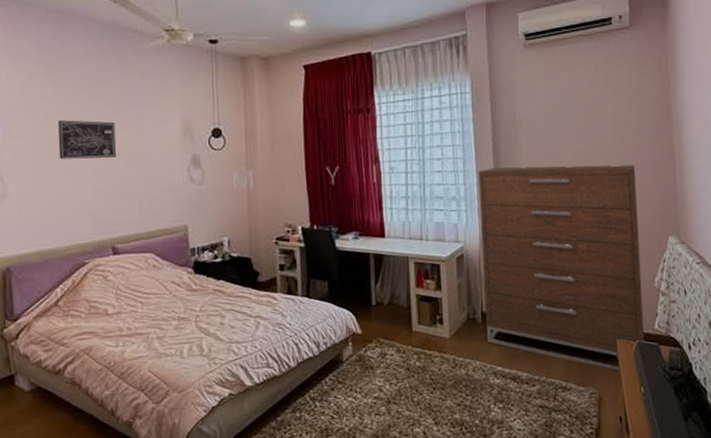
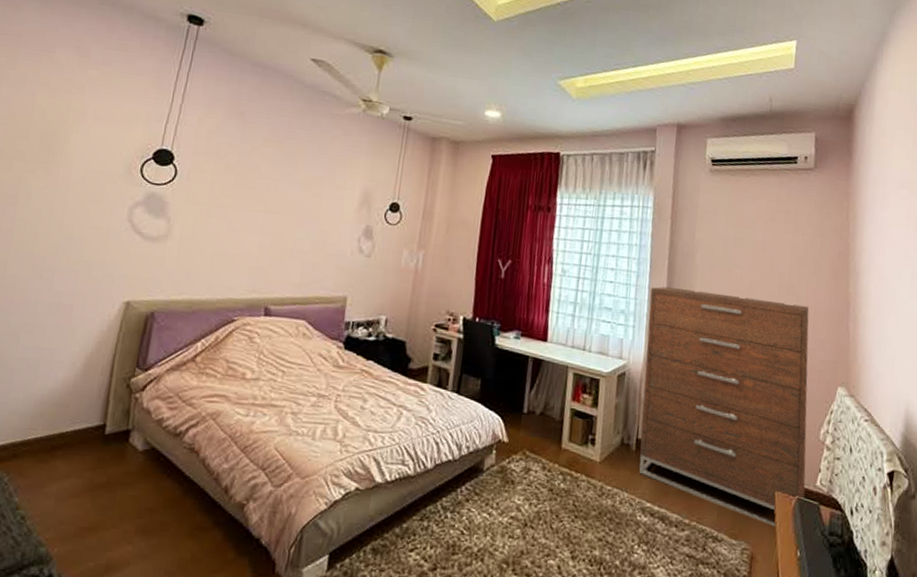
wall art: present [58,120,117,159] -> none [232,170,295,216]

